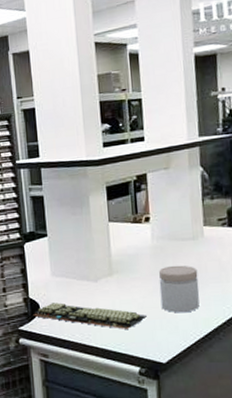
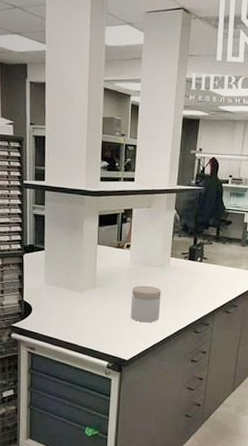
keyboard: present [33,302,147,329] -> none [25,306,118,332]

